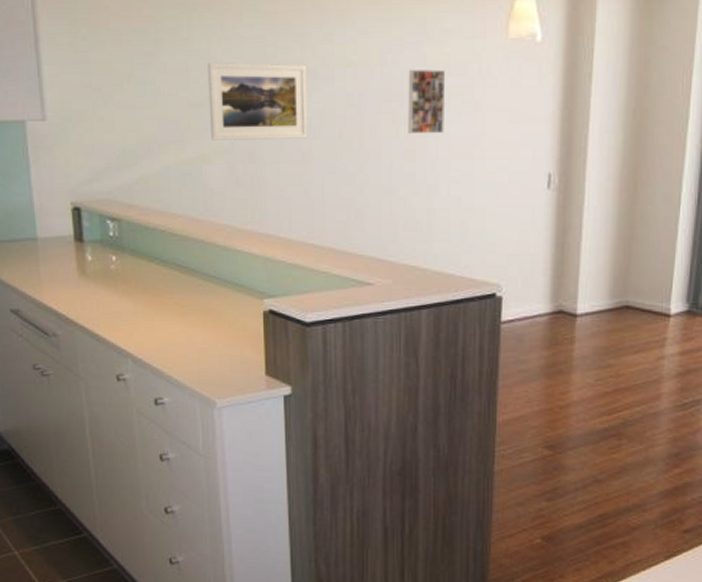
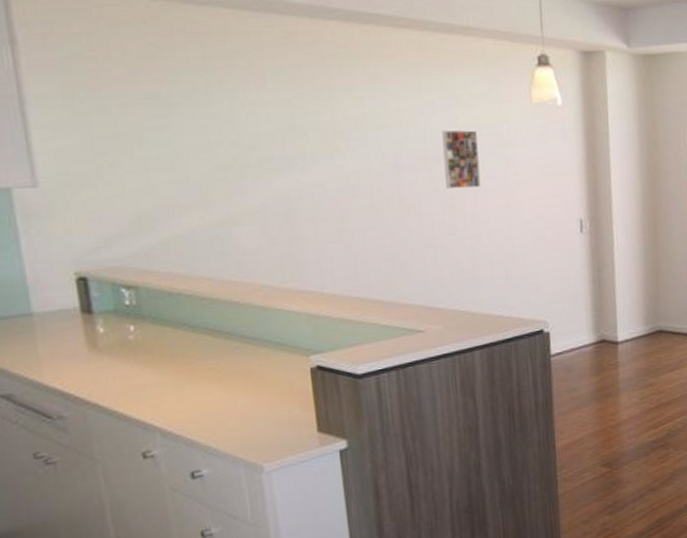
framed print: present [208,62,308,140] -> none [231,124,346,202]

